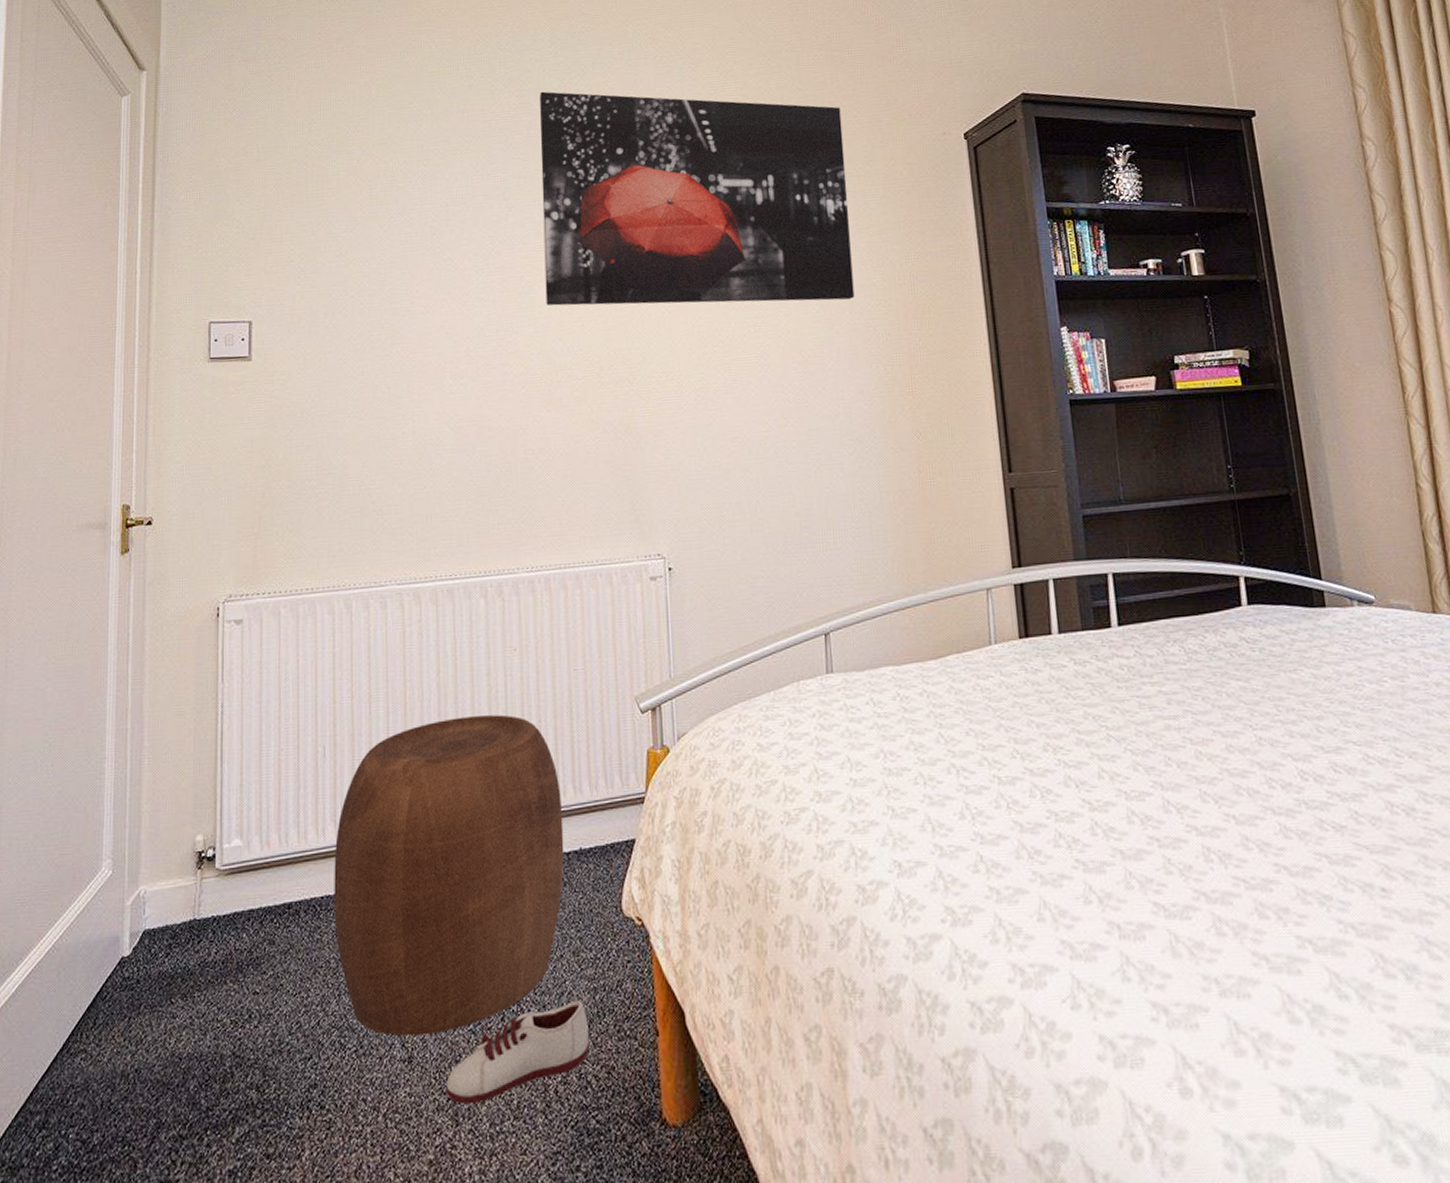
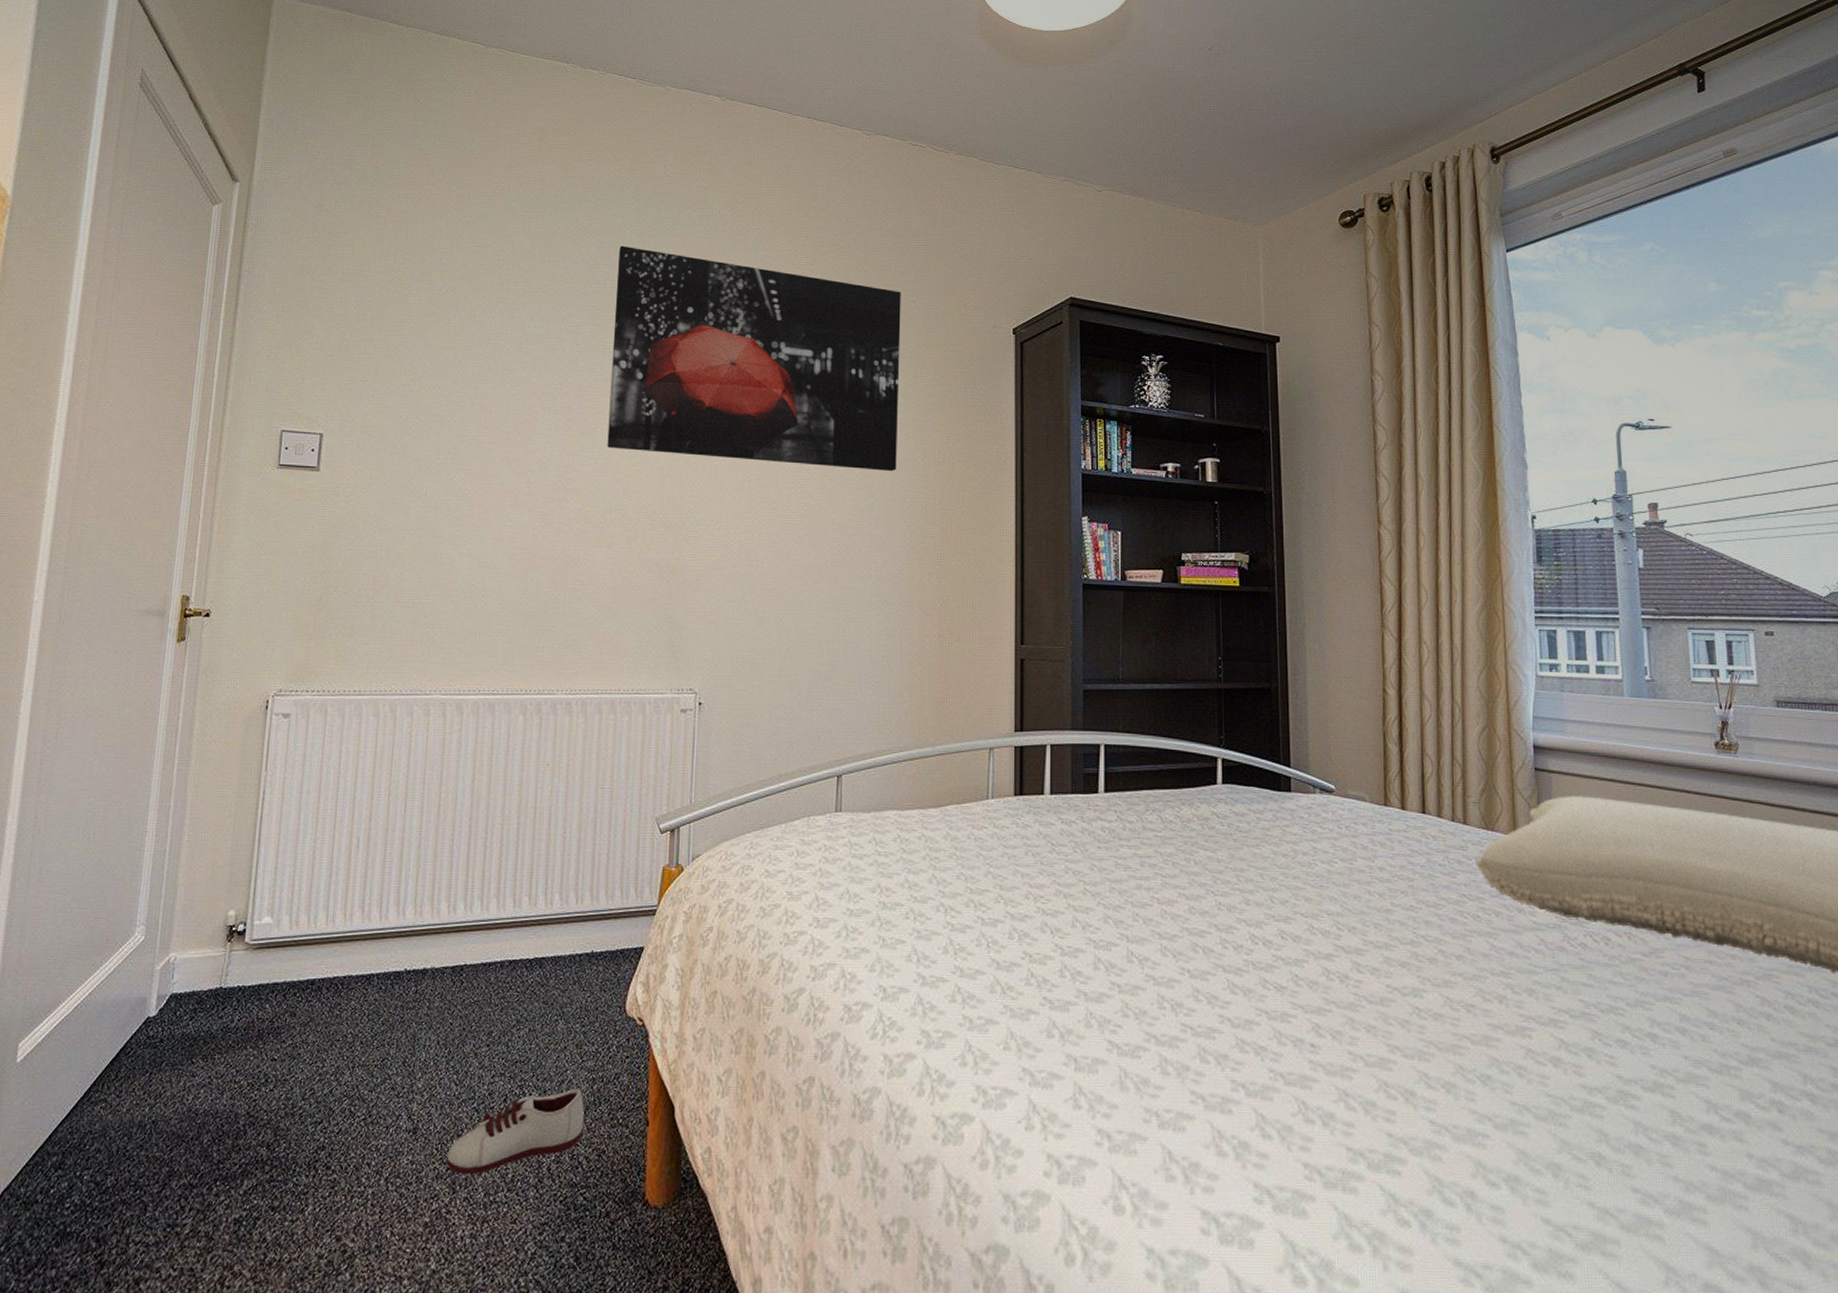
stool: present [334,714,565,1037] -> none [354,822,579,1110]

